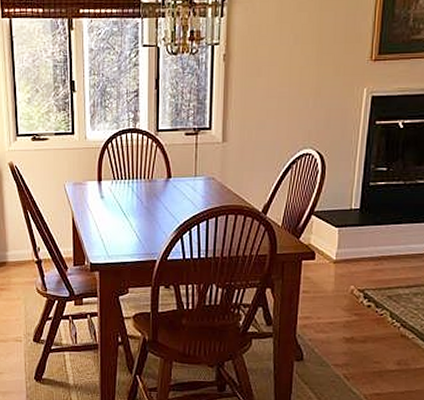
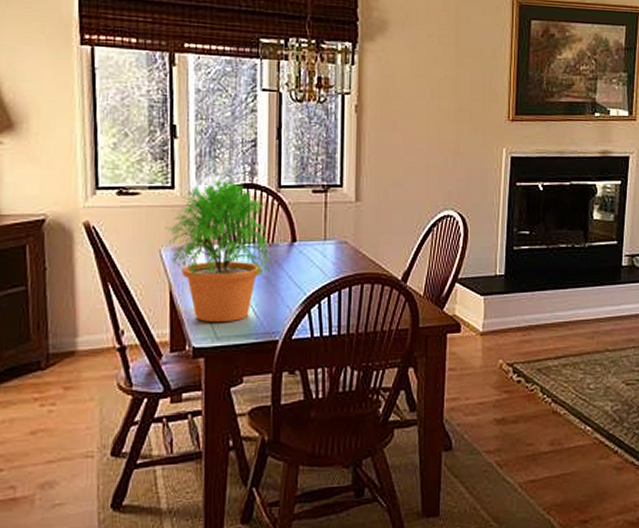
potted plant: none [68,125,150,244] -> present [165,178,270,323]

